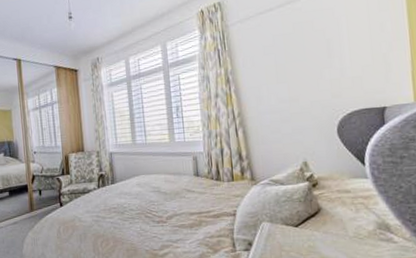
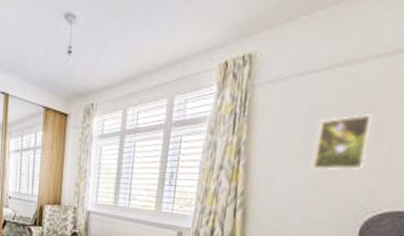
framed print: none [285,37,327,87] -> present [311,114,373,171]

